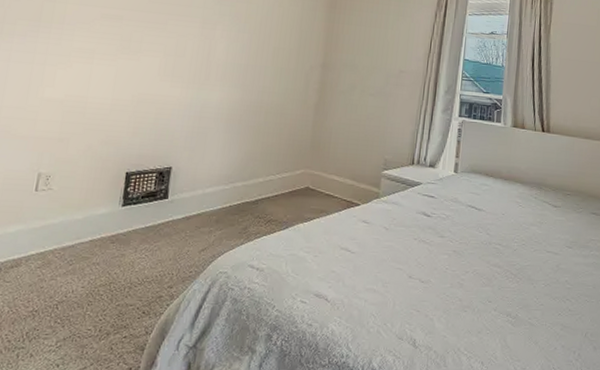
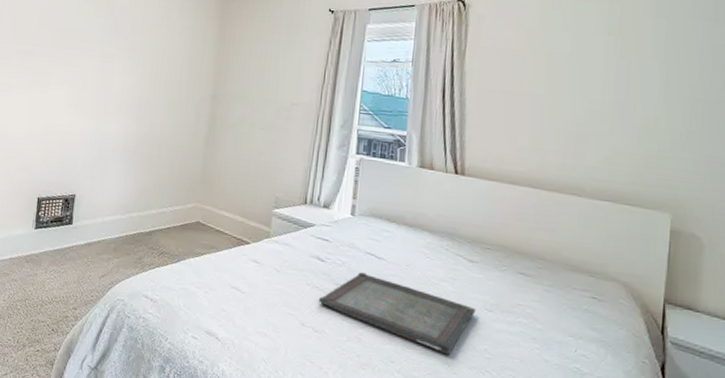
serving tray: none [424,224,559,290] -> present [318,272,476,355]

